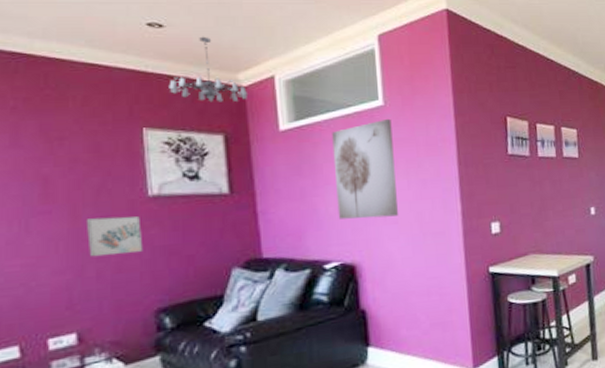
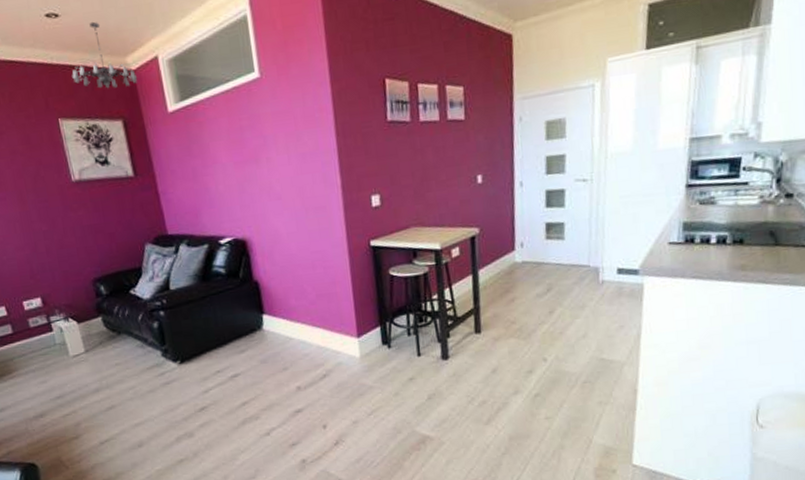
wall art: present [85,216,143,257] -> none [30,200,76,236]
wall art: present [332,118,398,219] -> none [214,91,281,197]

